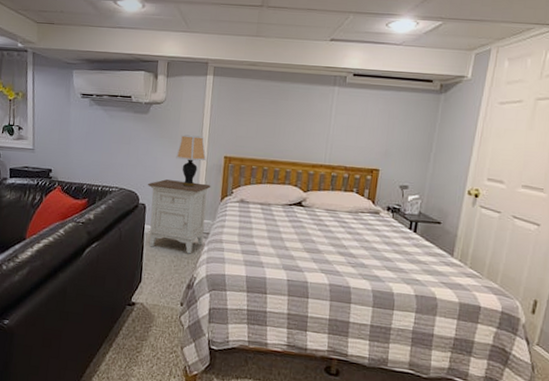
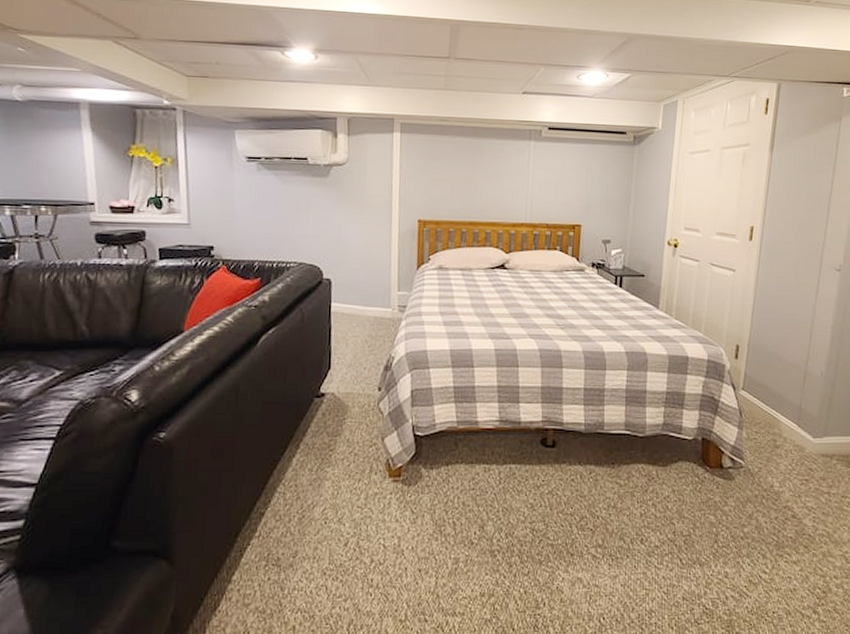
nightstand: present [147,179,211,254] -> none [331,250,405,331]
table lamp: present [176,134,207,188] -> none [363,198,399,257]

